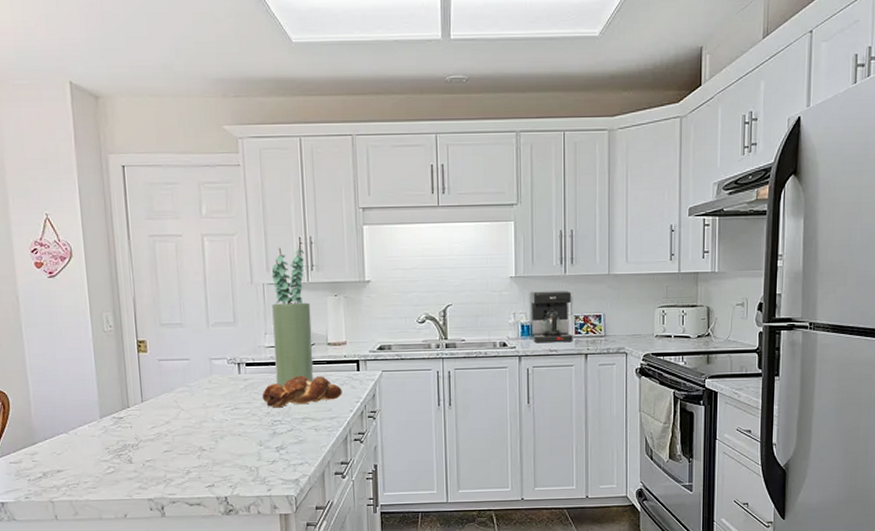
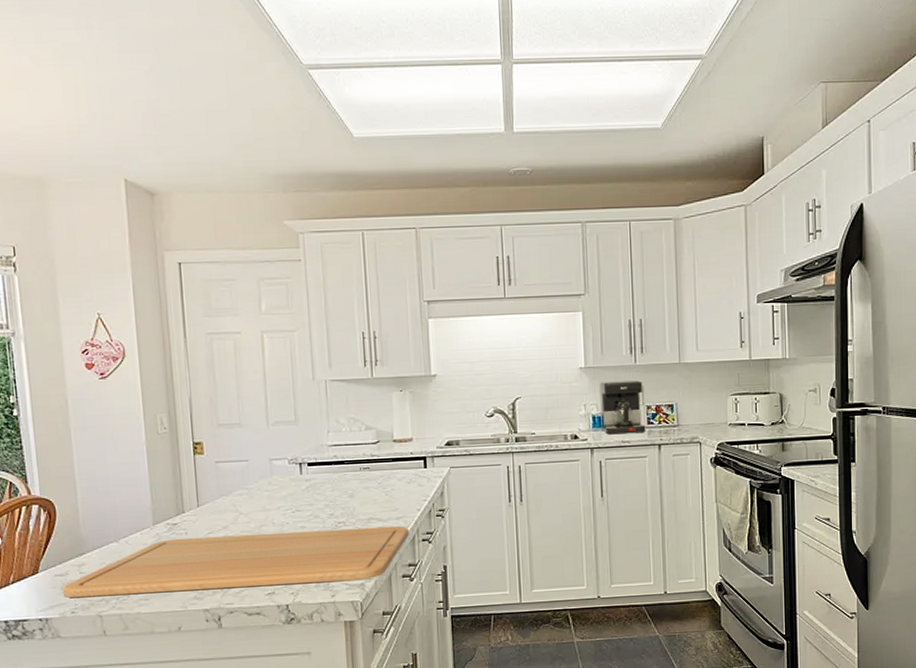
chopping board: none [16,425,342,485] -> present [62,525,409,599]
bread loaf: present [262,375,342,408] -> none [325,474,409,509]
vase: present [272,242,314,387] -> none [334,337,380,487]

